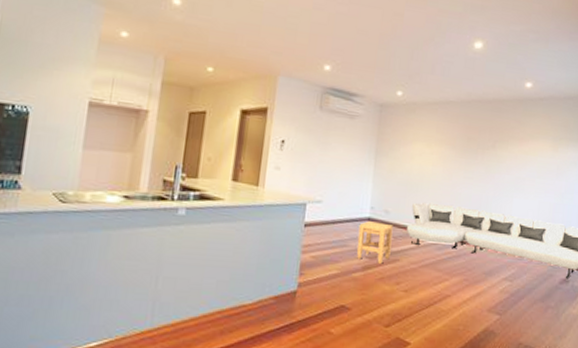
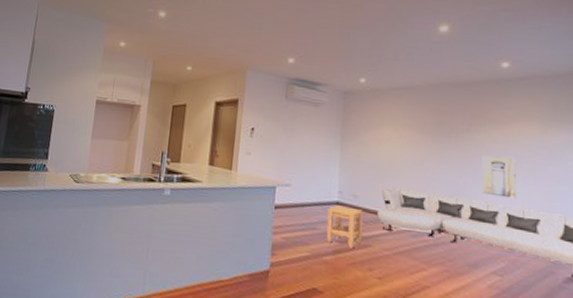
wall art: none [501,171,531,211] -> present [482,155,517,199]

